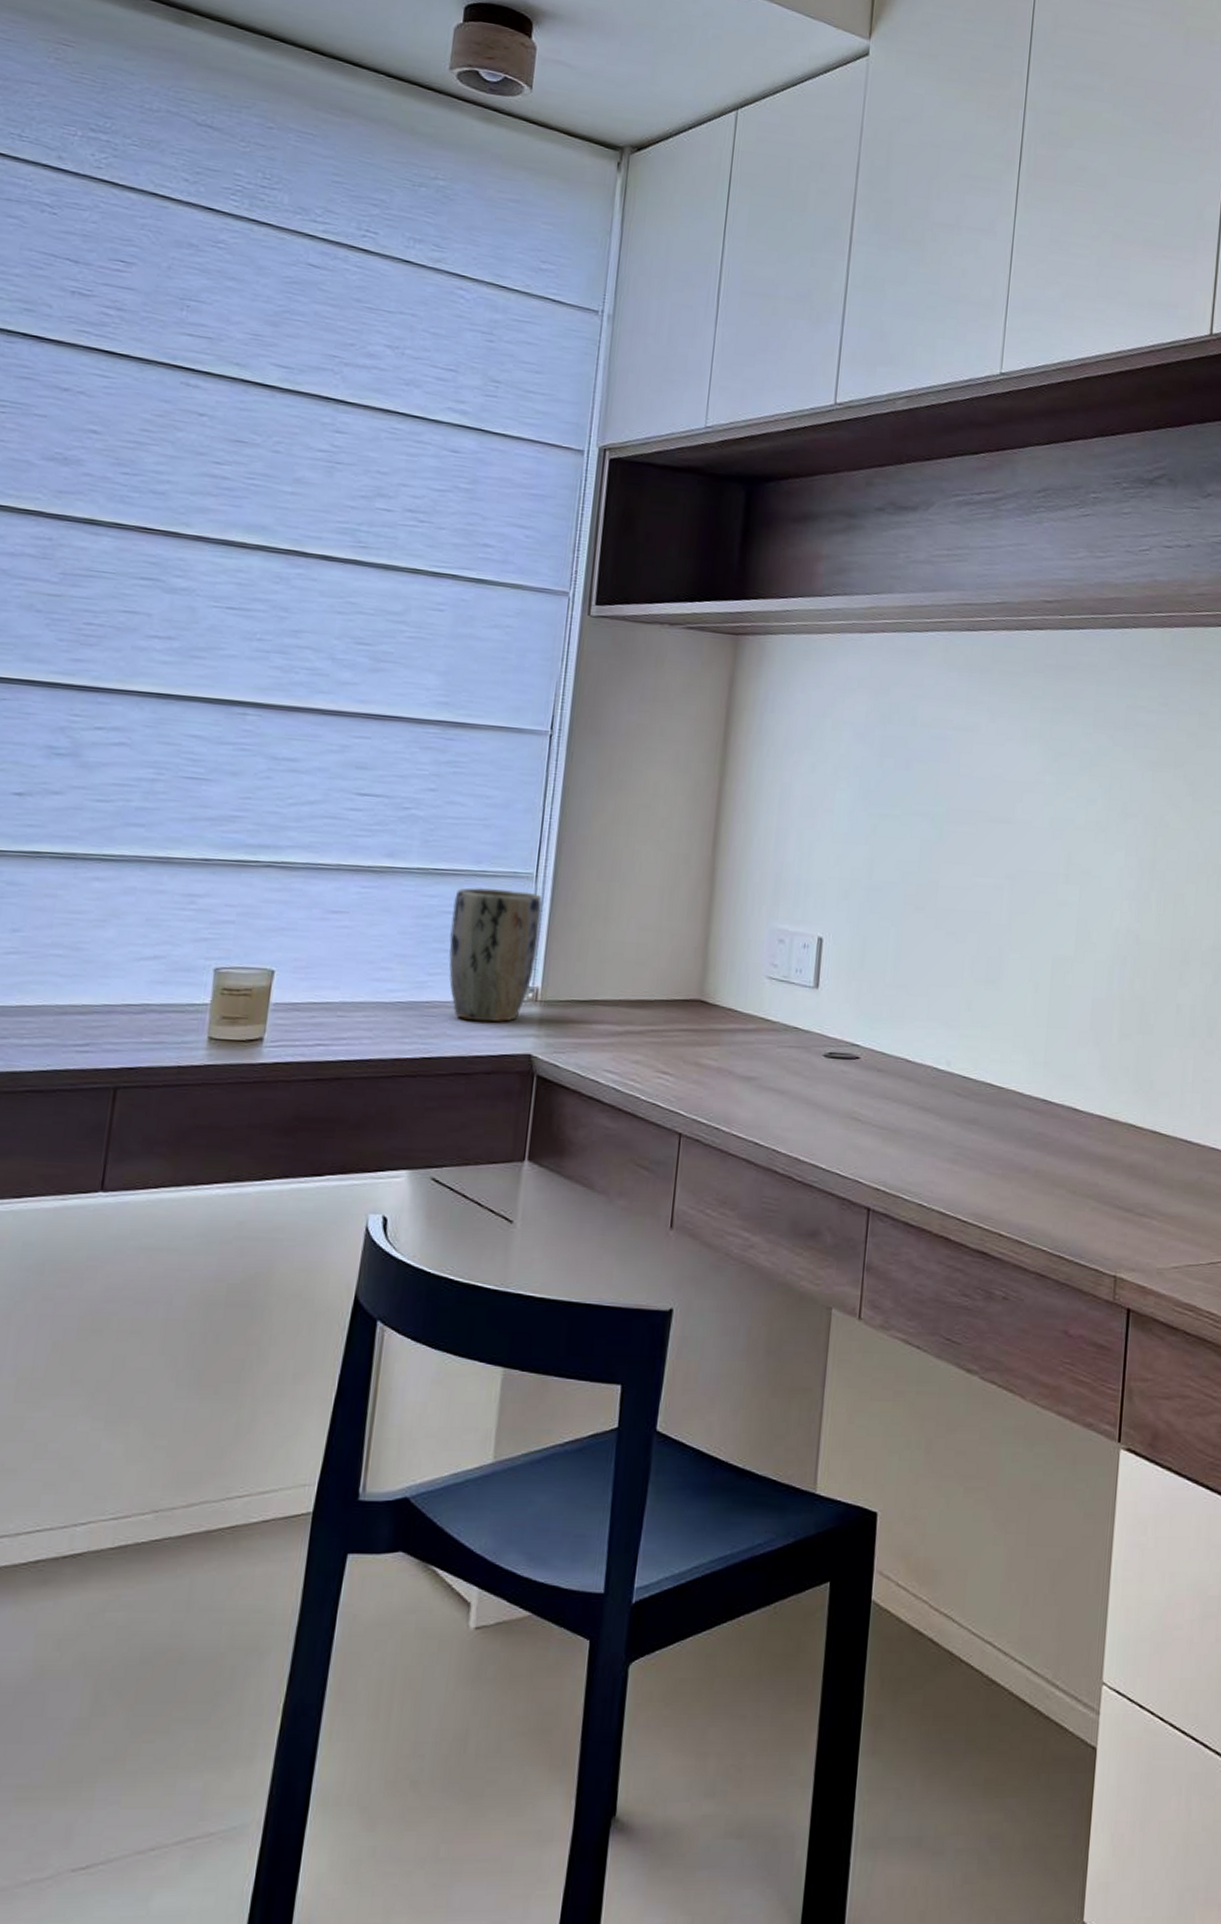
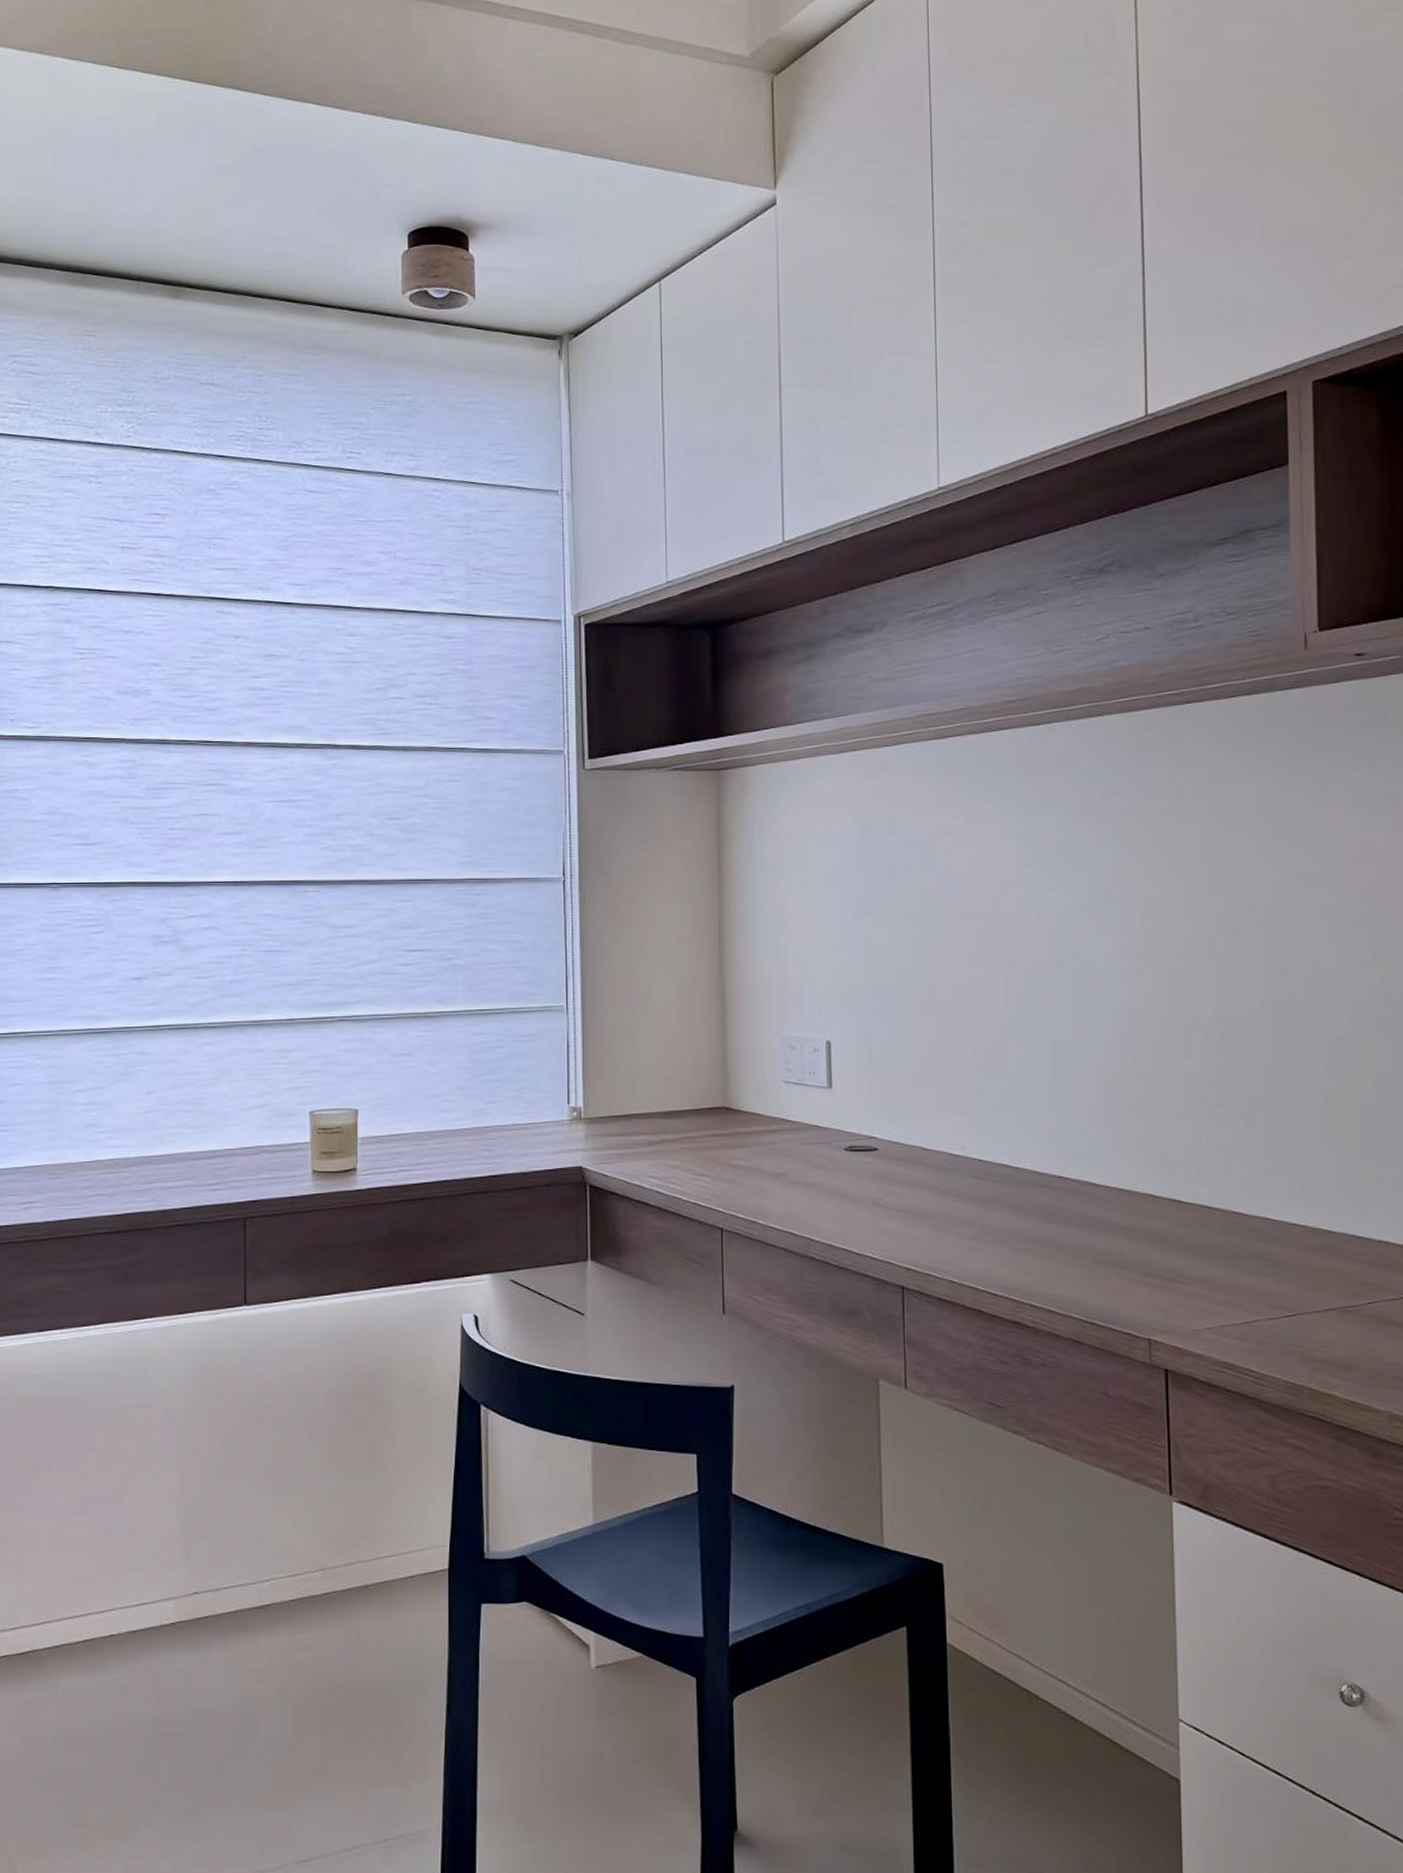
plant pot: present [448,887,542,1022] -> none [499,1022,576,1141]

